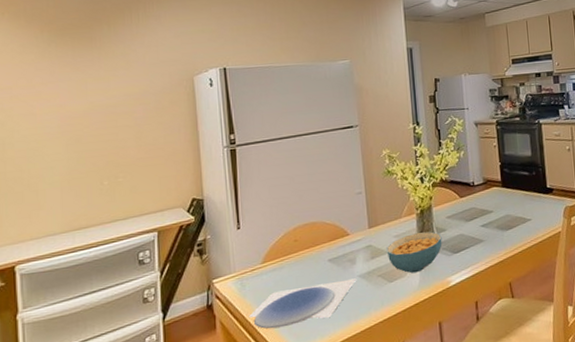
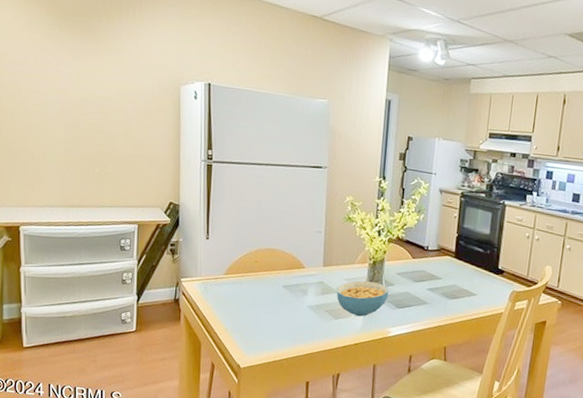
plate: present [249,278,356,329] -> none [209,301,305,337]

